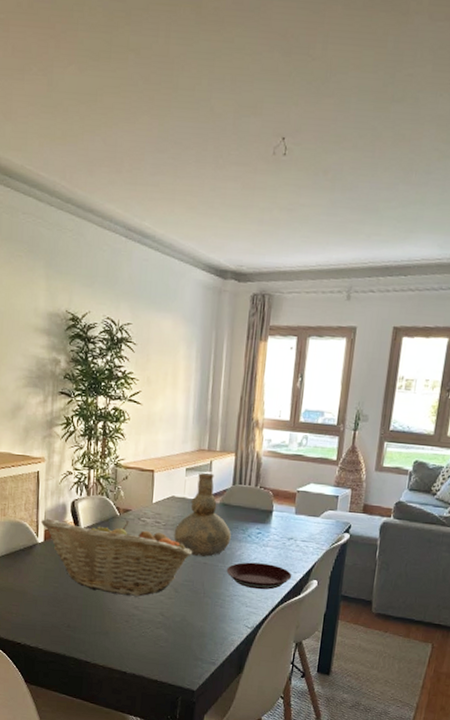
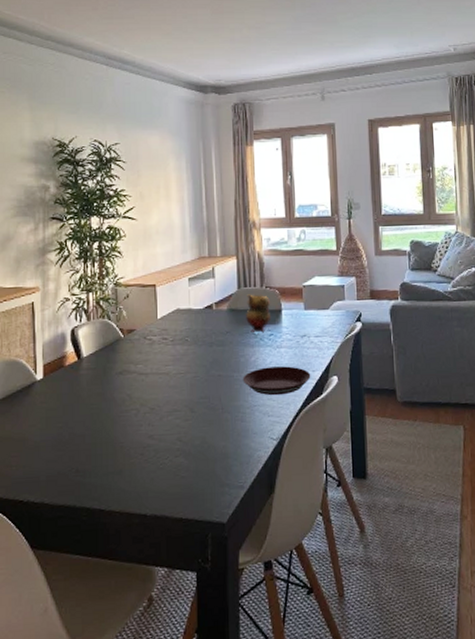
fruit basket: present [40,518,193,596] -> none [38,342,205,425]
vase: present [173,472,231,557] -> none [183,279,243,369]
teapot: none [237,492,262,529] -> present [246,294,270,332]

